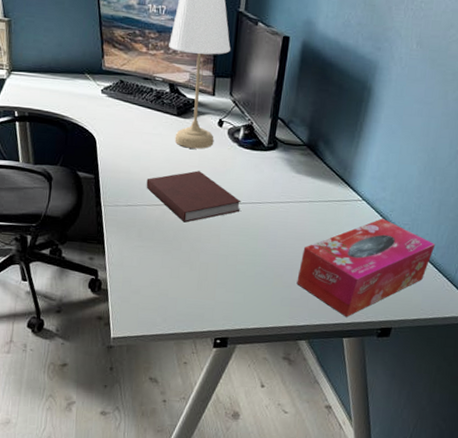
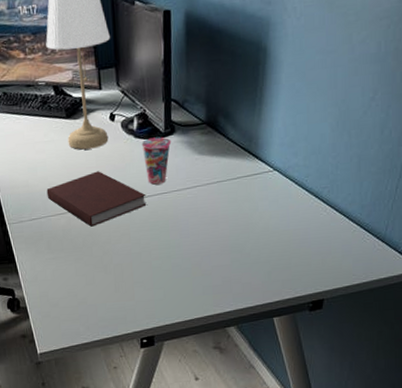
cup: none [244,149,273,194] -> present [141,136,172,185]
tissue box: present [297,219,436,318] -> none [216,186,360,296]

